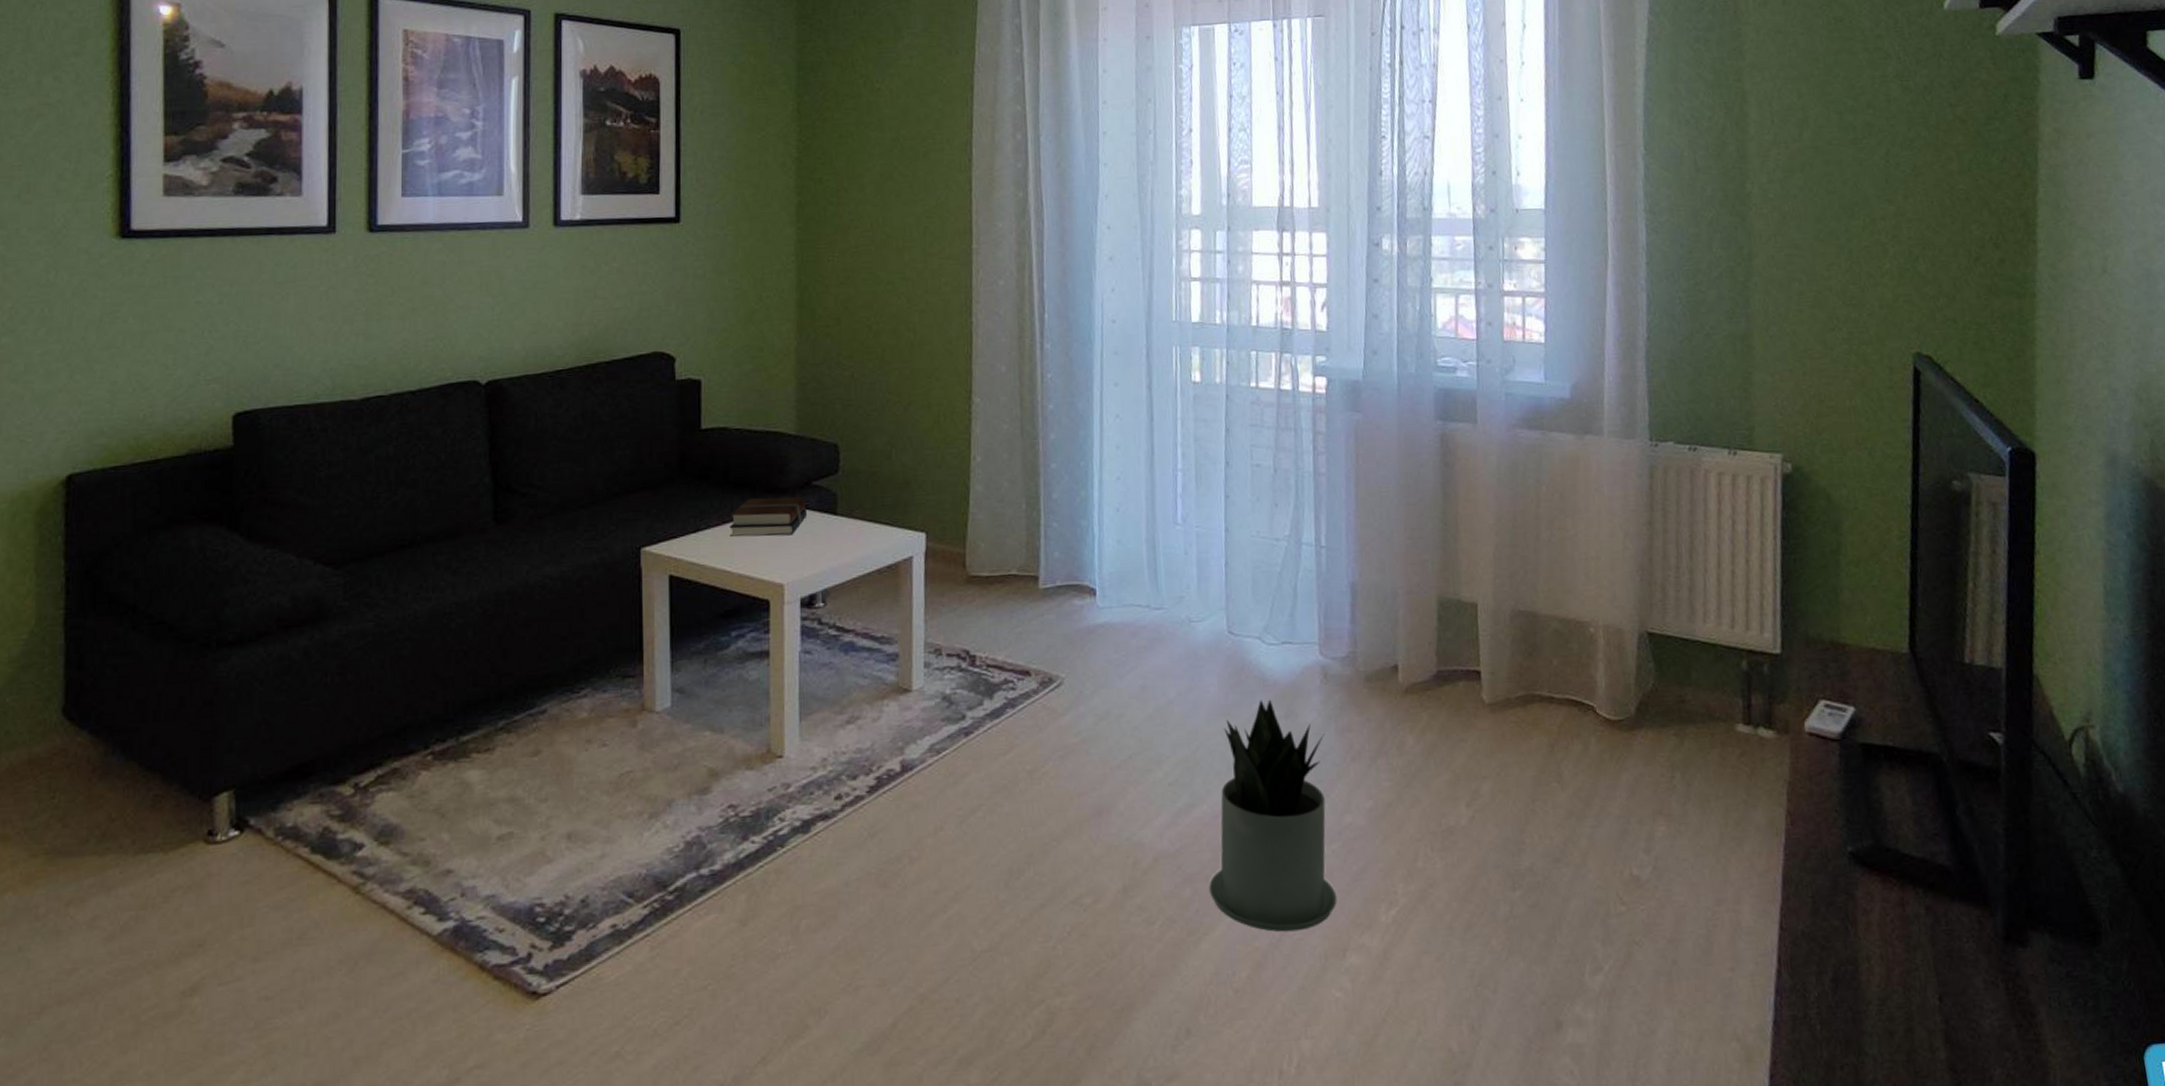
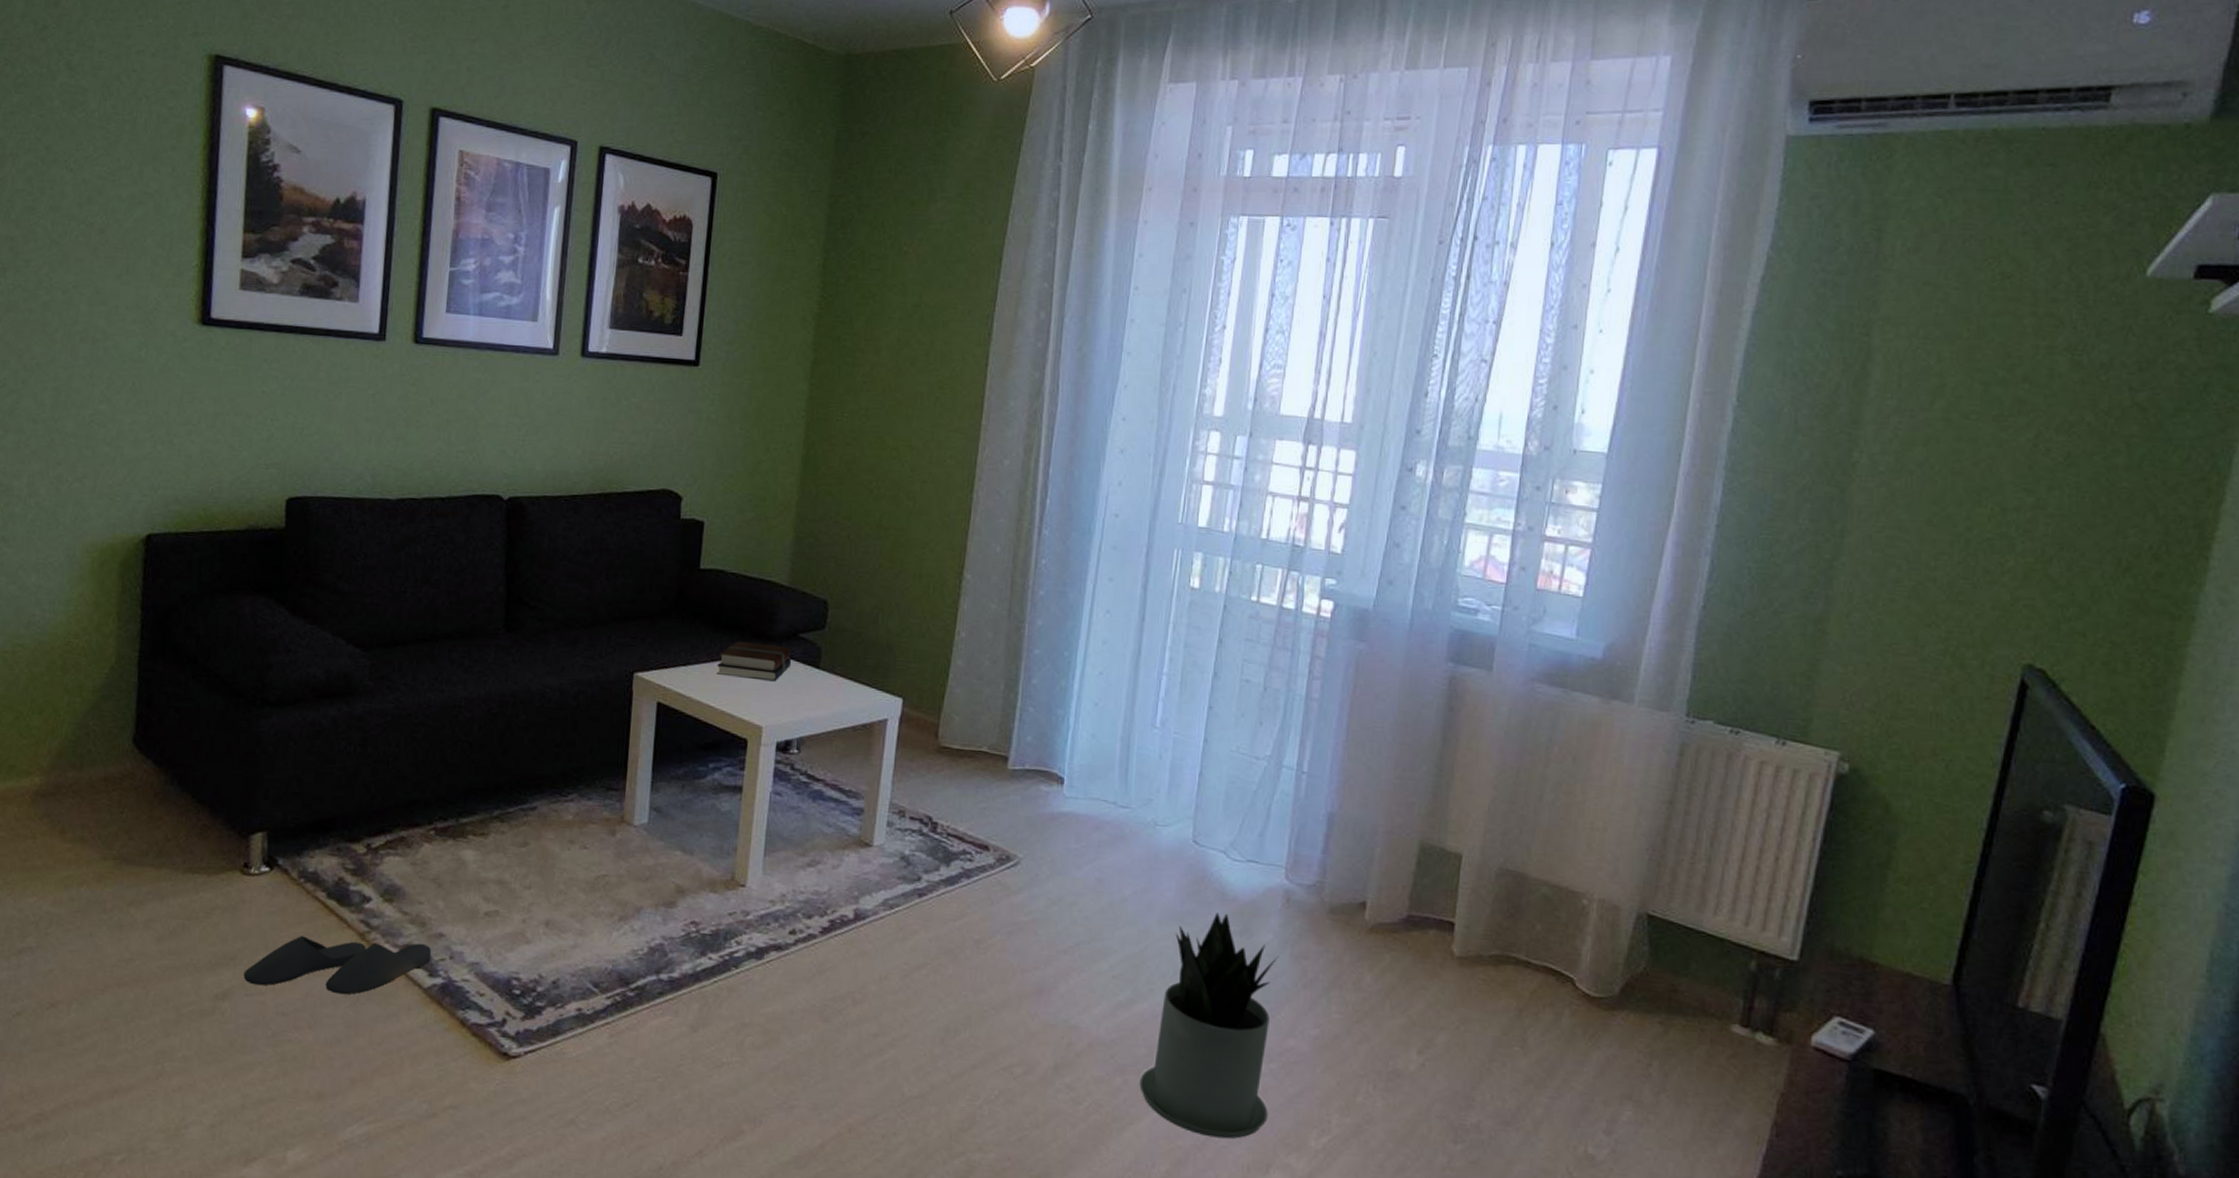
slippers: none [215,884,440,971] -> present [243,935,432,995]

